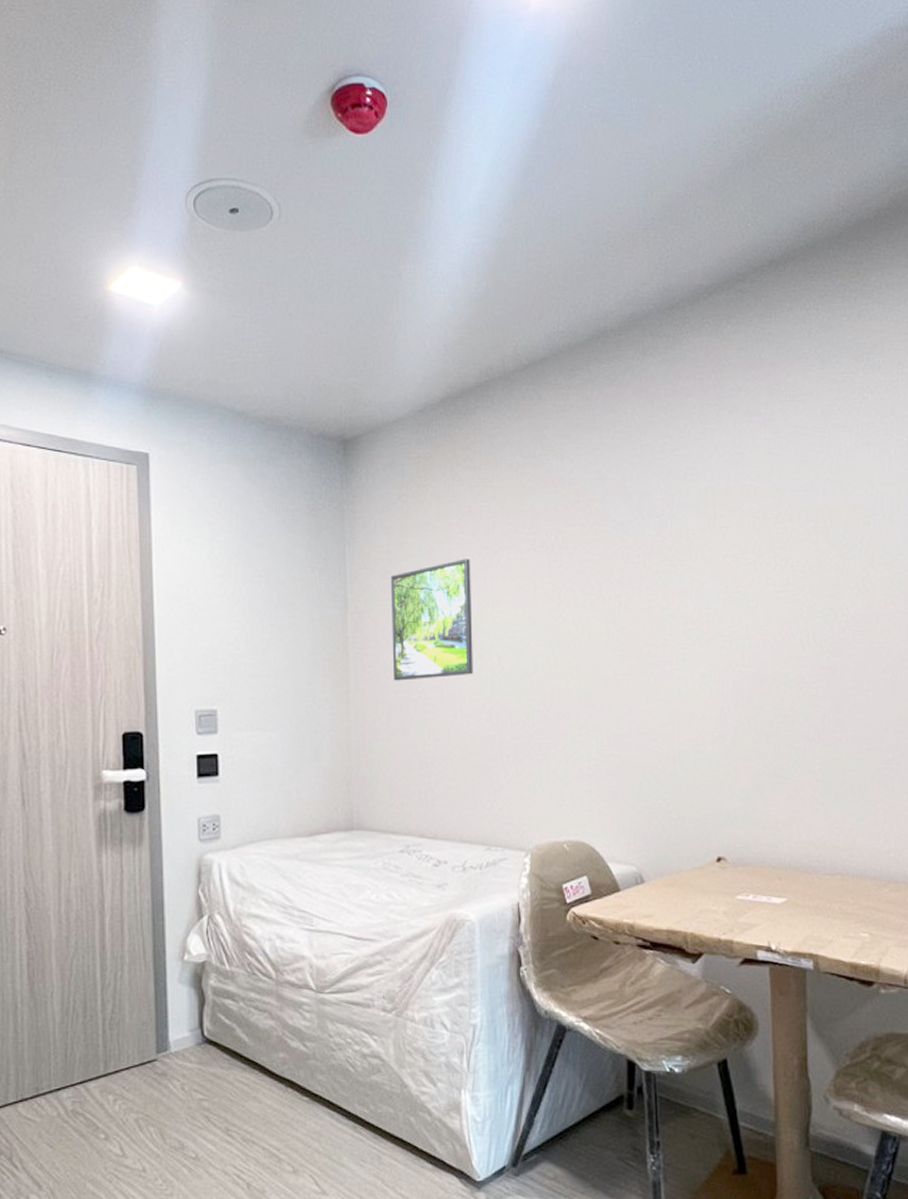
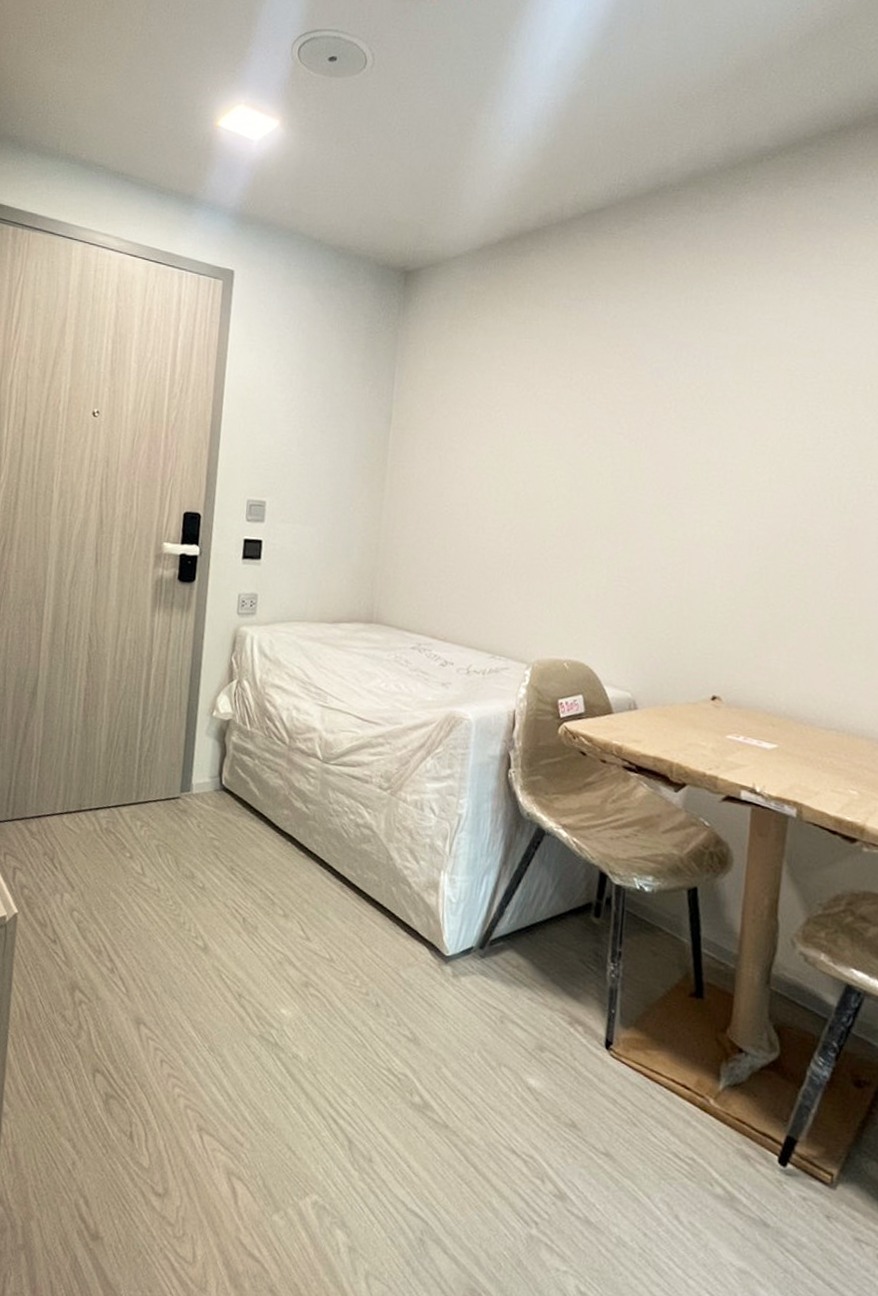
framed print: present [391,559,473,681] -> none [424,388,509,496]

